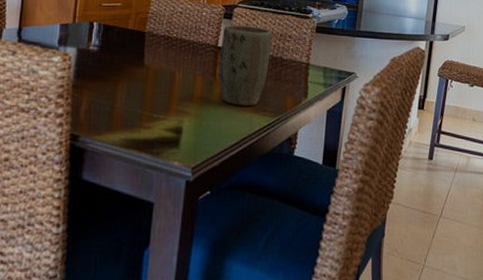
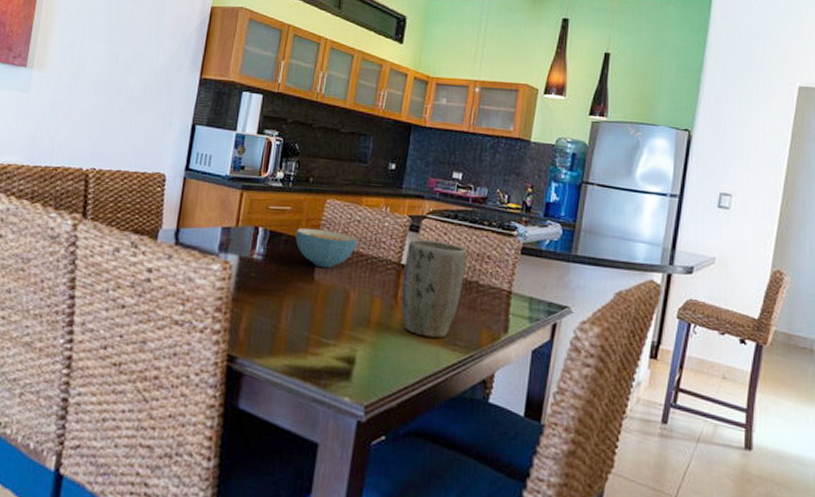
cereal bowl: none [126,20,181,54] -> present [295,228,358,268]

